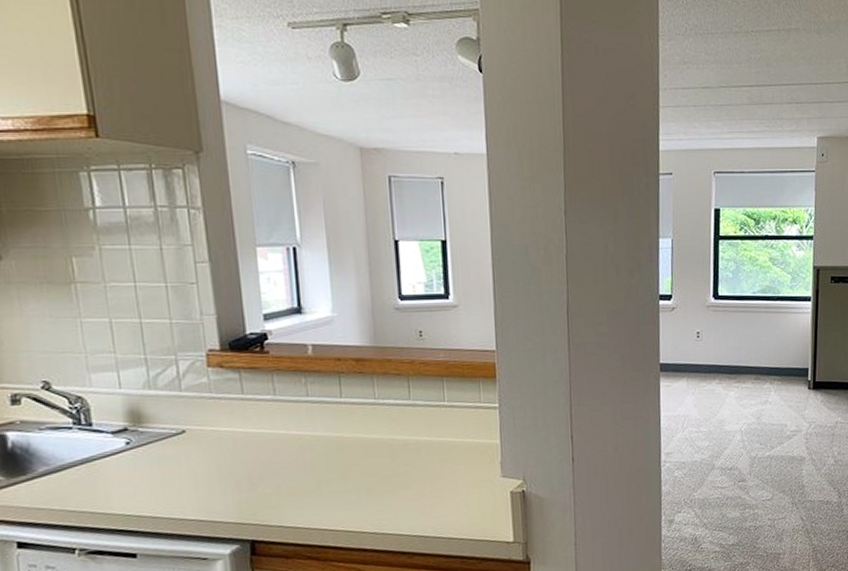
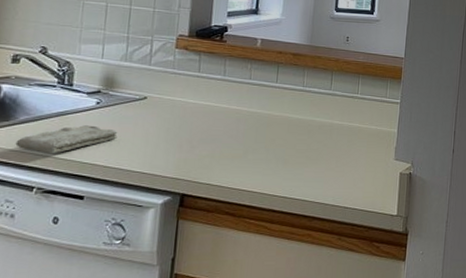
washcloth: none [40,470,161,509] -> present [15,125,118,154]

